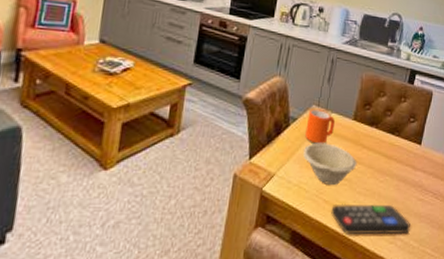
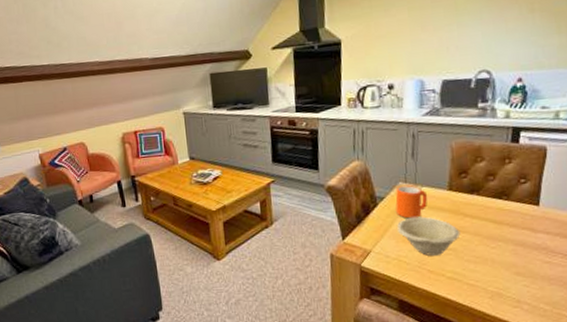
remote control: present [331,203,411,235] -> none [438,270,539,301]

